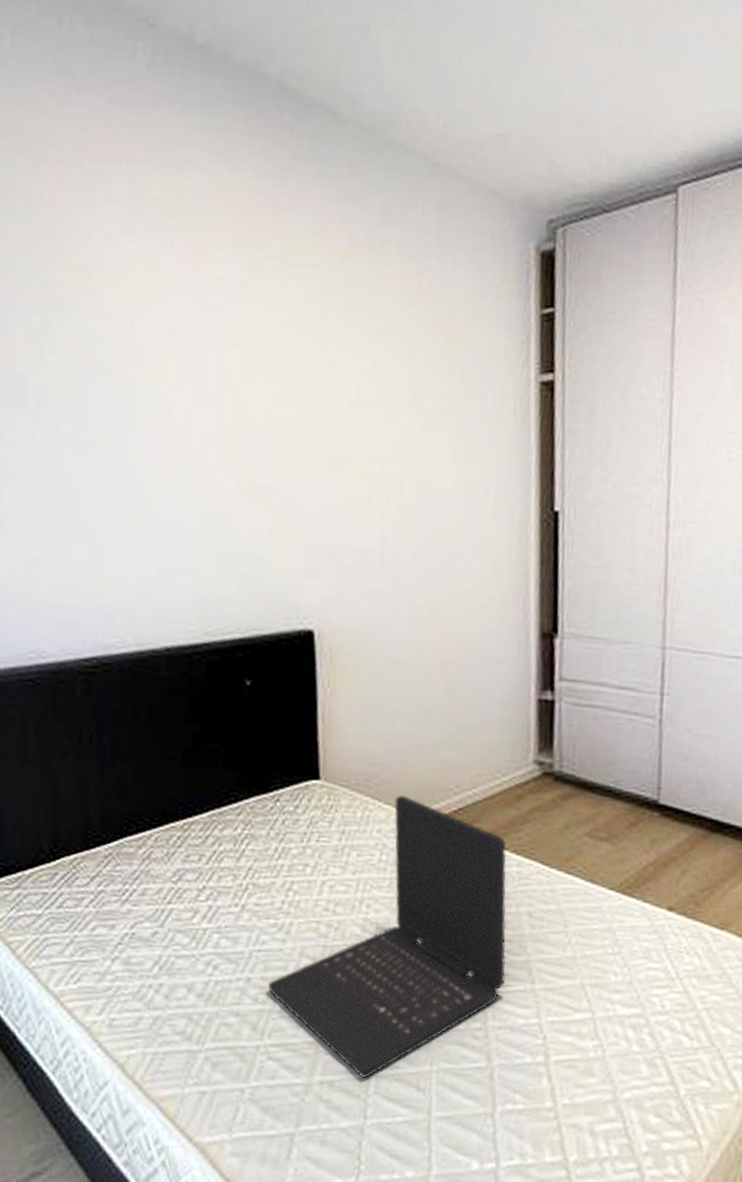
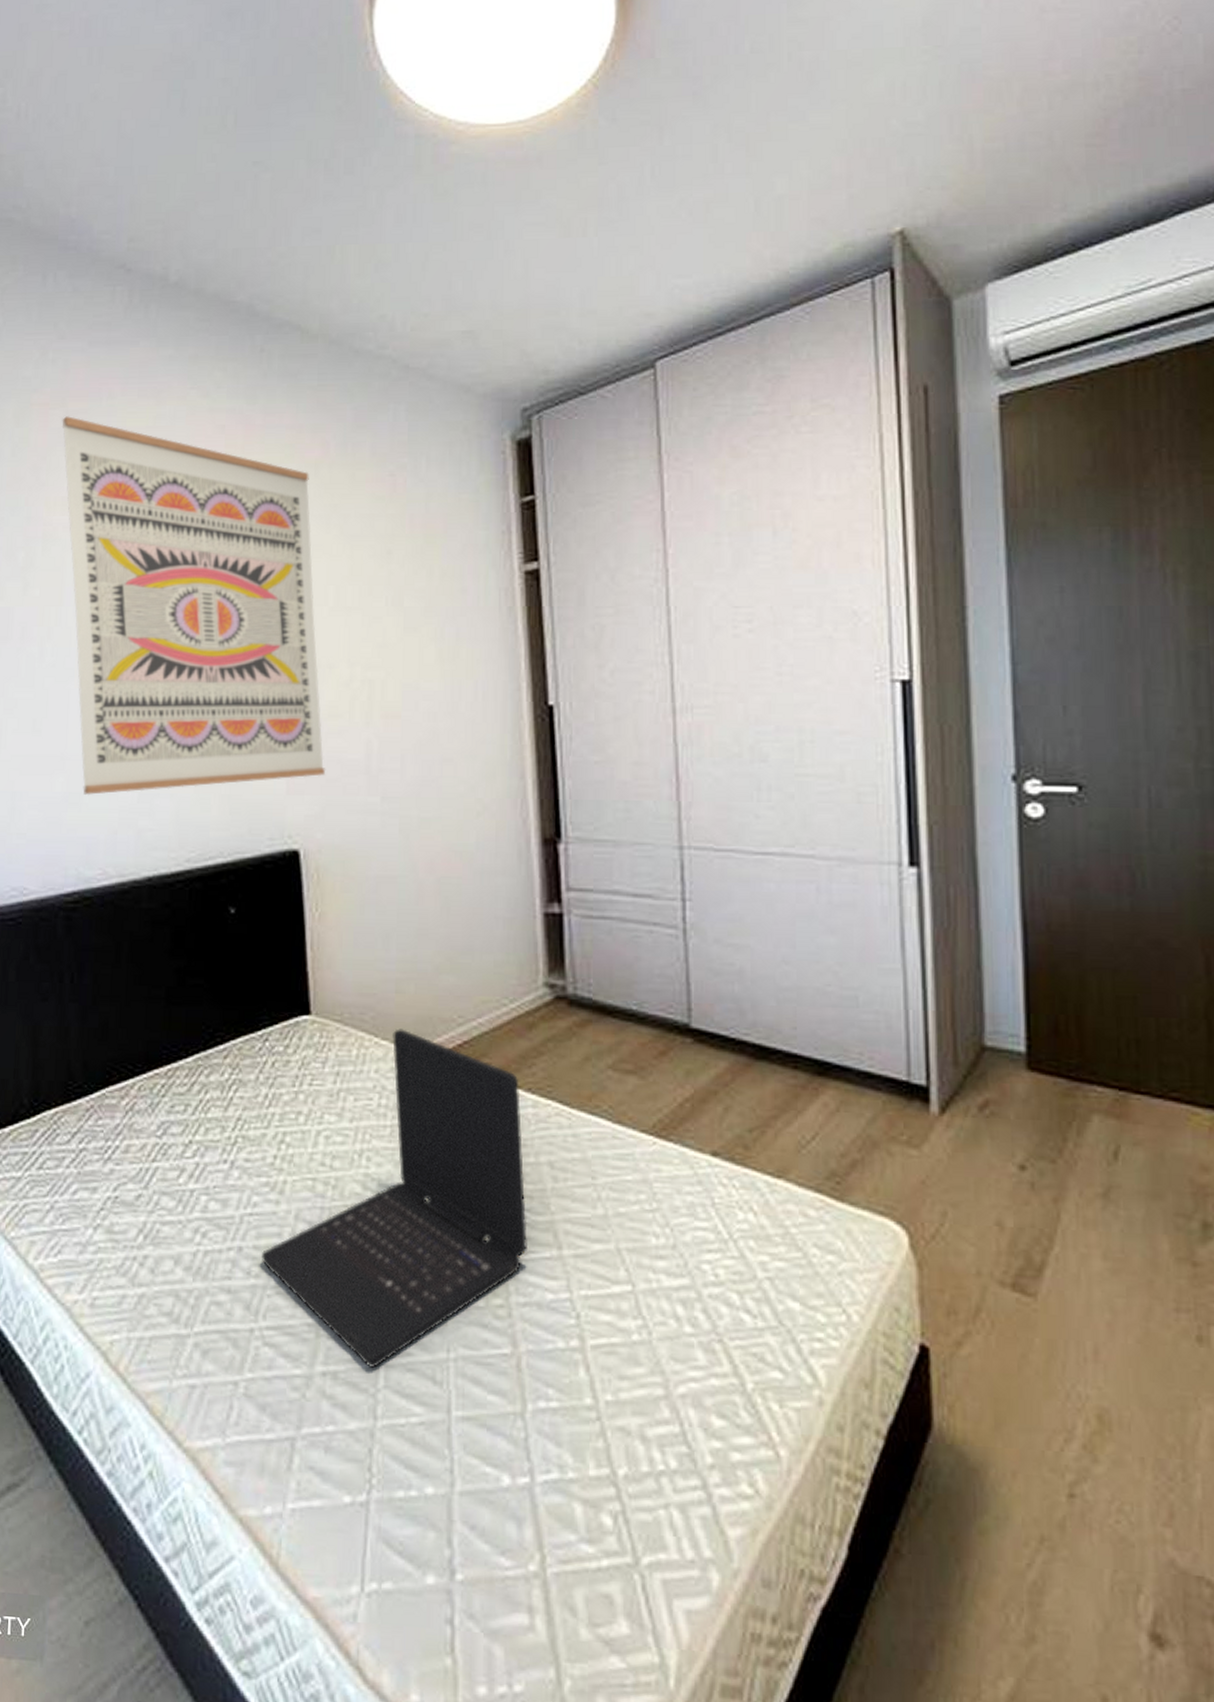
wall art: none [79,177,342,566] -> present [61,416,326,795]

